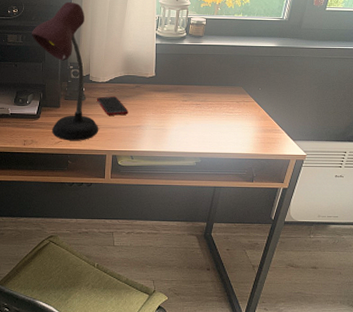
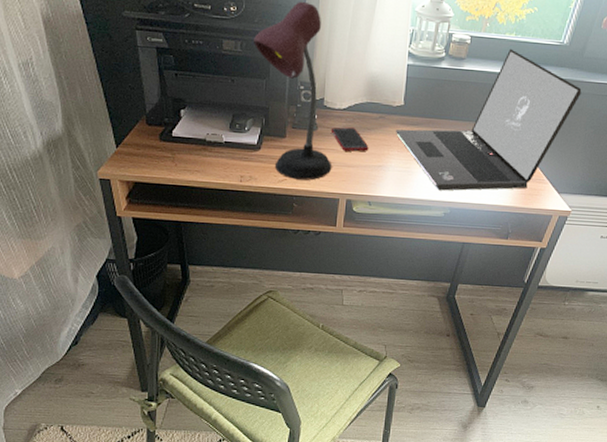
laptop: none [150,26,303,144] -> present [396,48,582,191]

